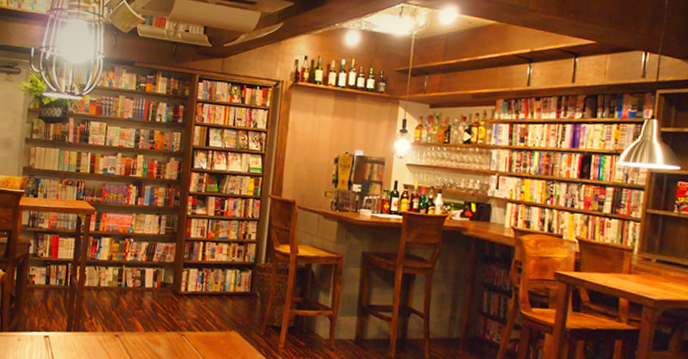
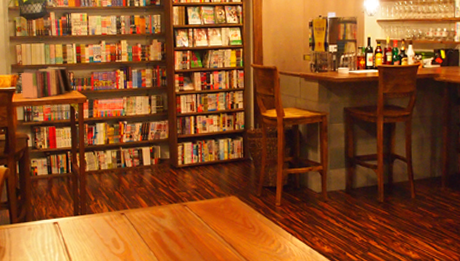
books: none [30,173,83,205] -> present [20,66,73,99]

